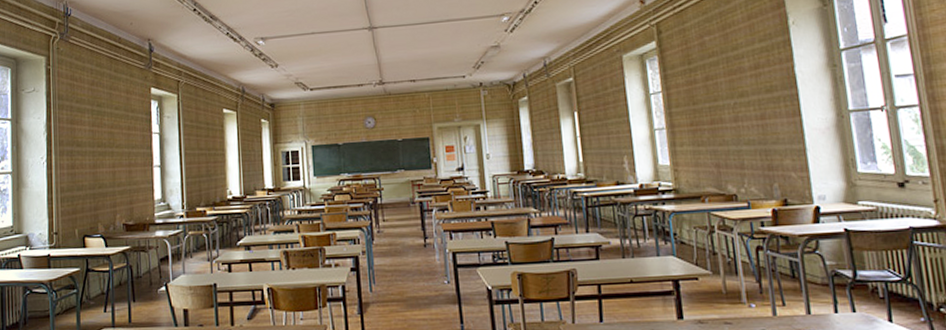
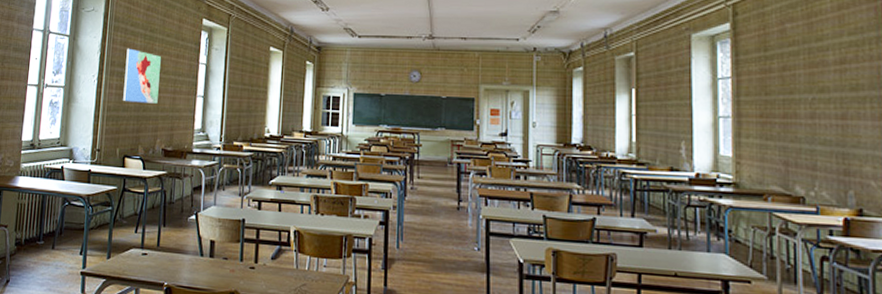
map: none [75,125,113,181] -> present [123,48,161,104]

